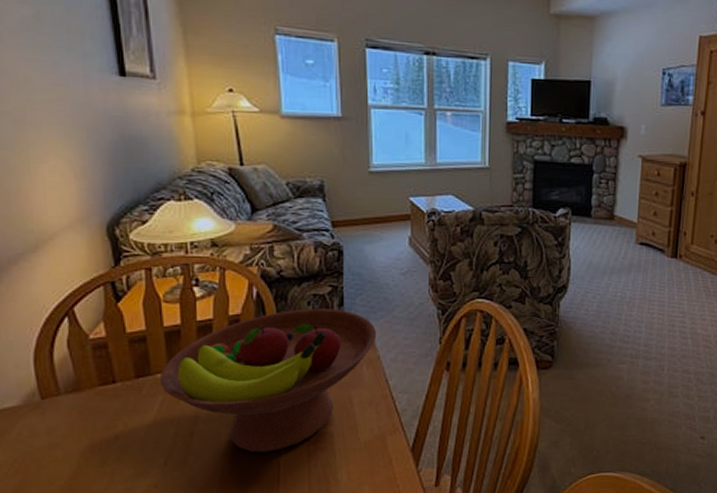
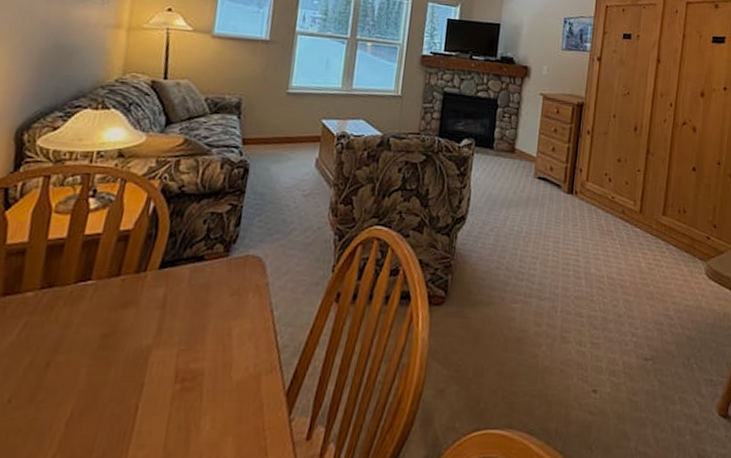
fruit bowl: present [159,309,377,453] -> none [27,227,270,391]

